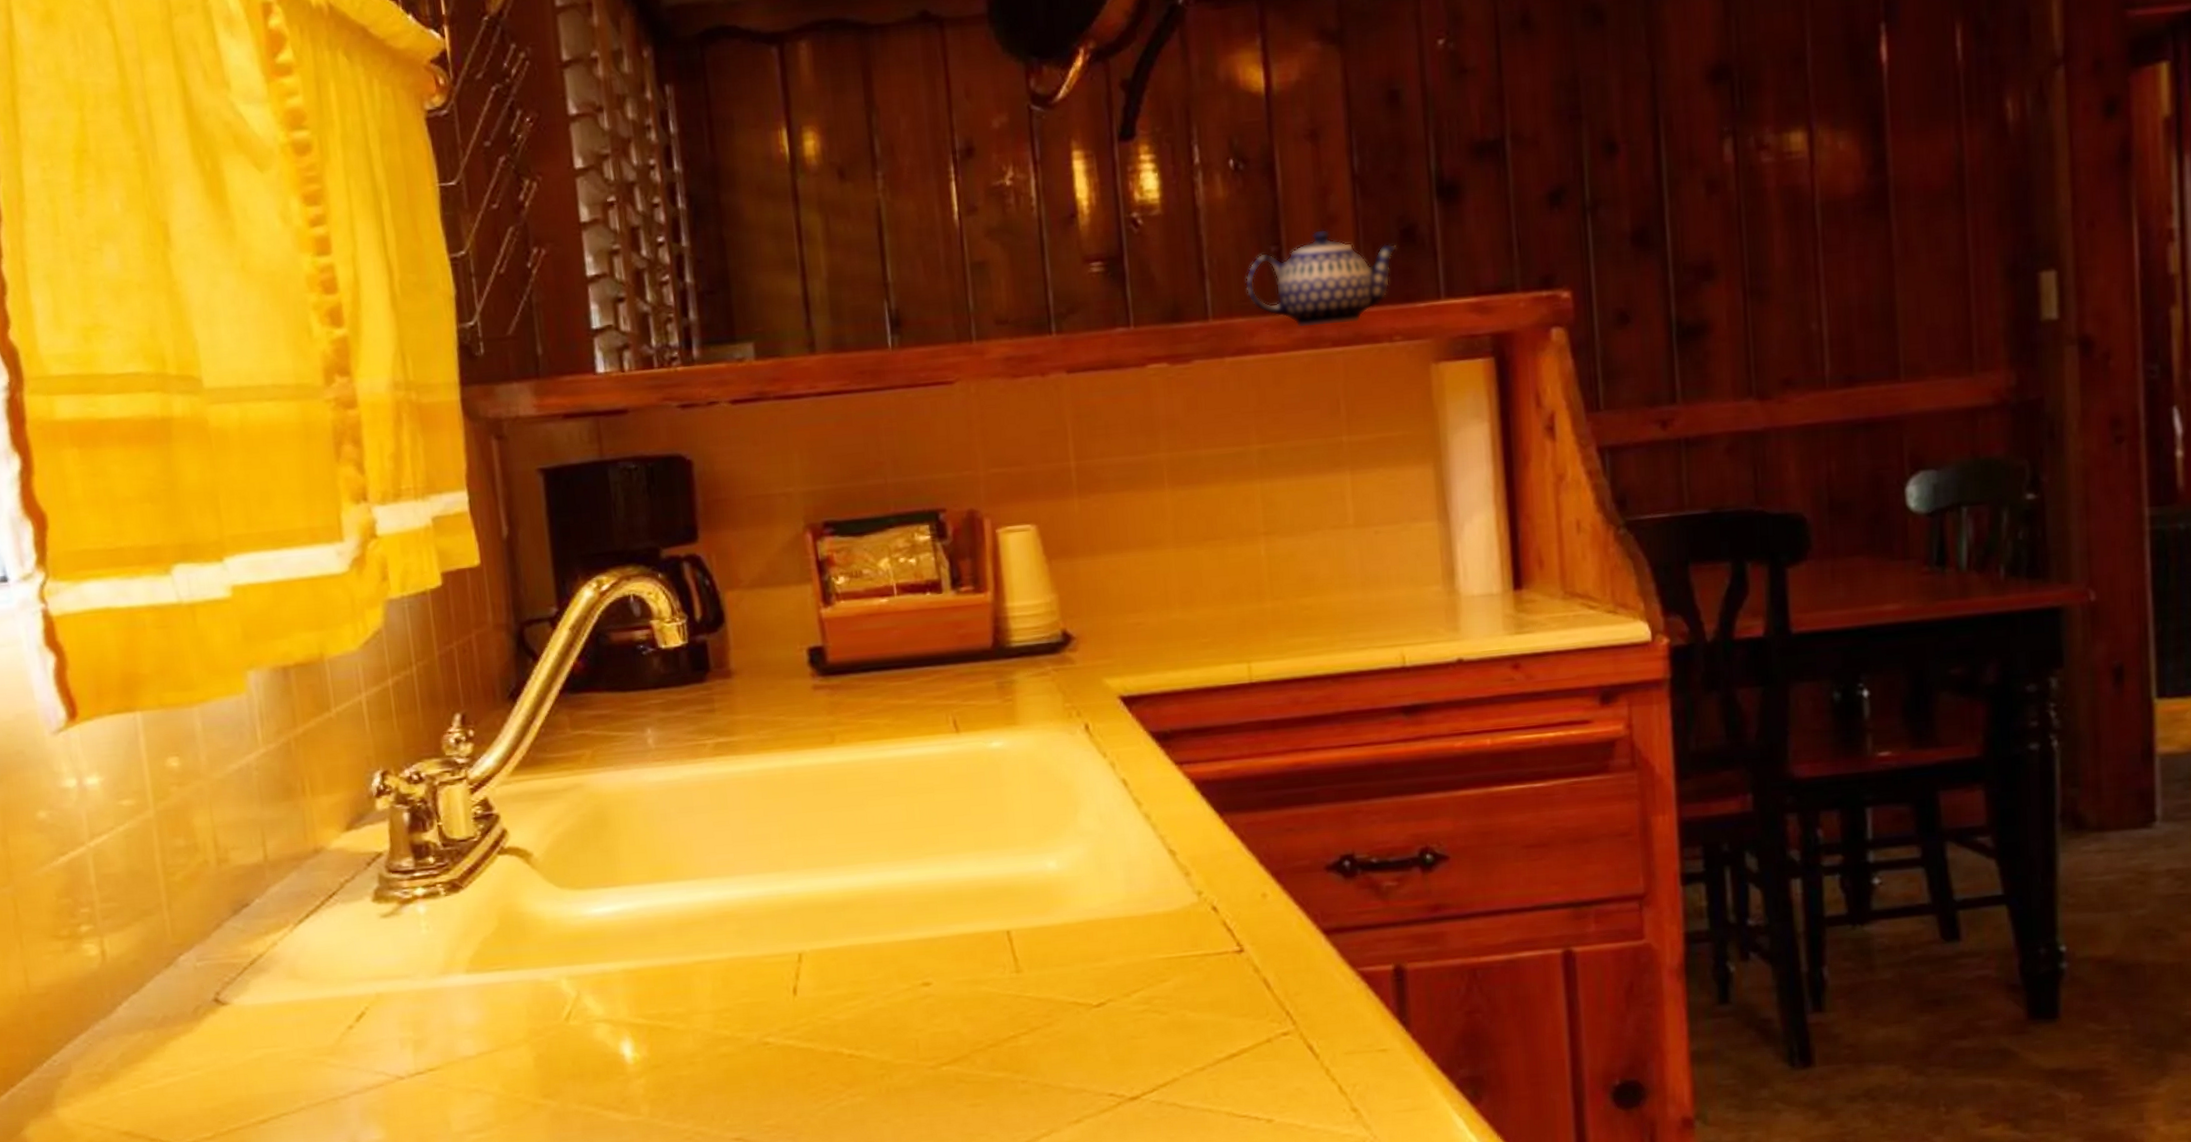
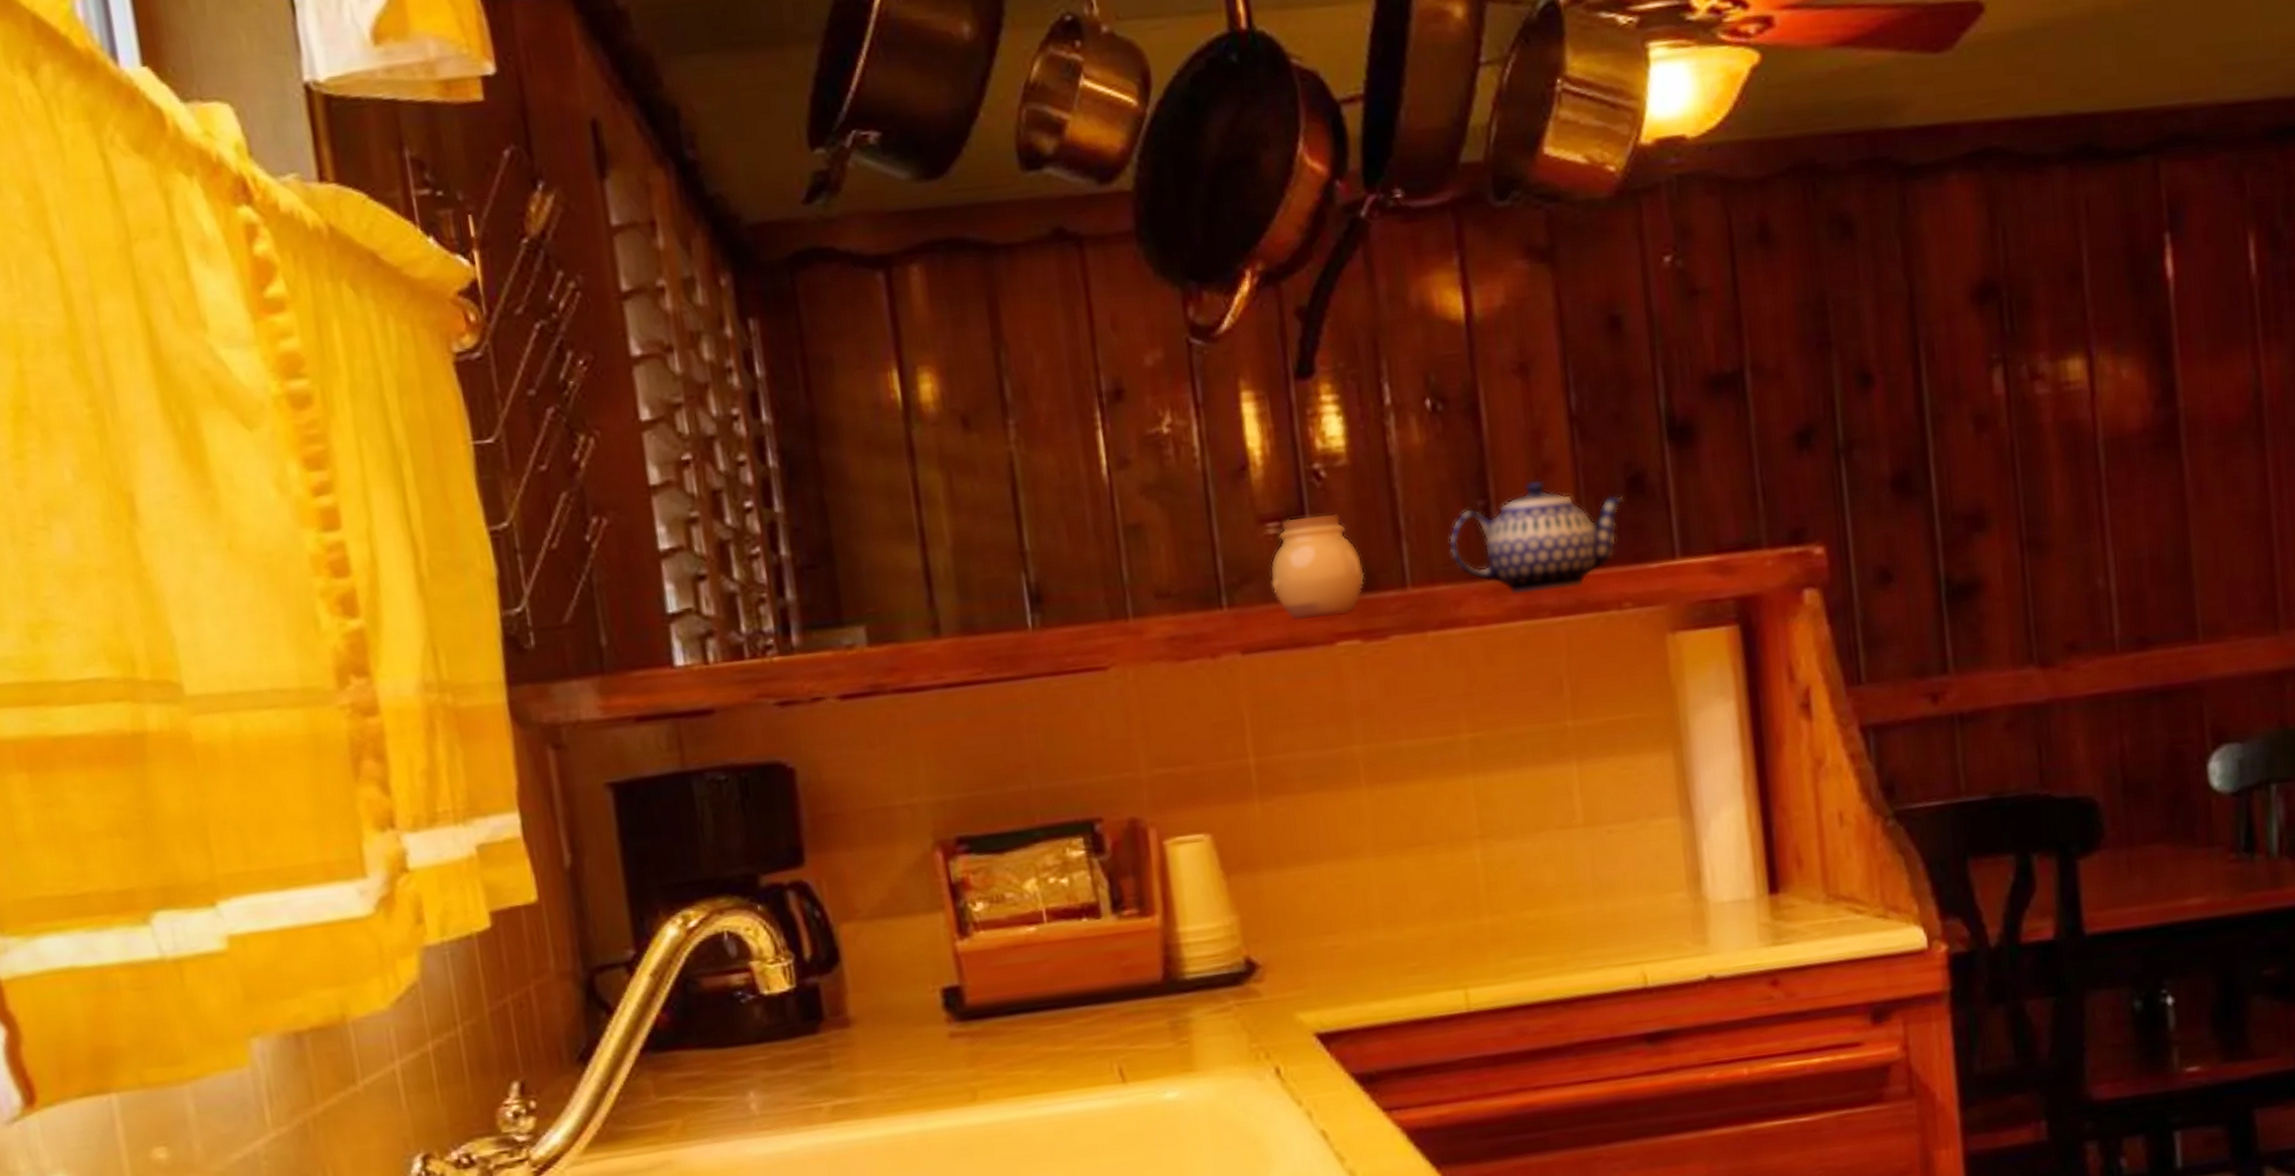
jar: none [1093,255,1173,346] -> present [1270,513,1364,621]

